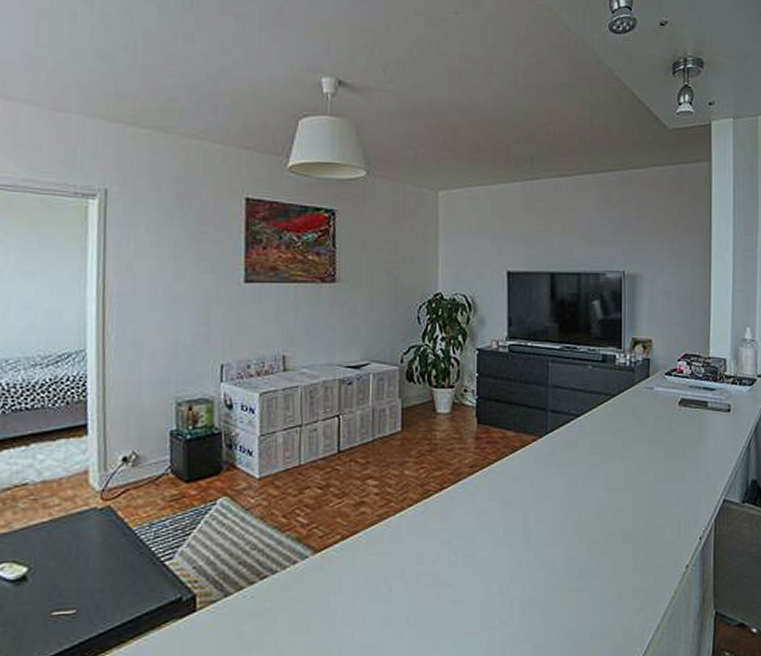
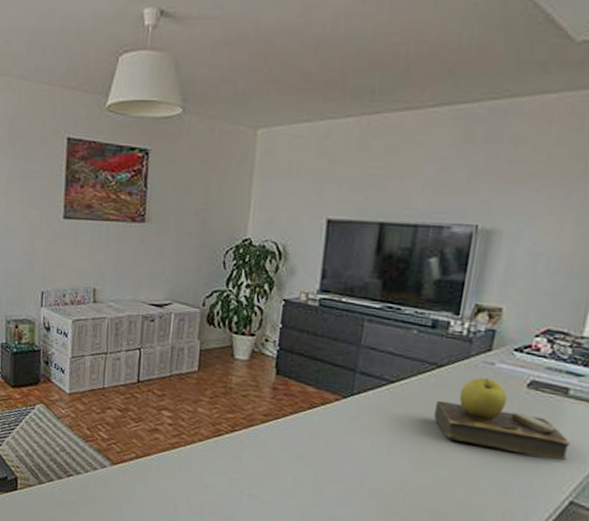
book: none [614,401,715,466] -> present [433,377,570,461]

